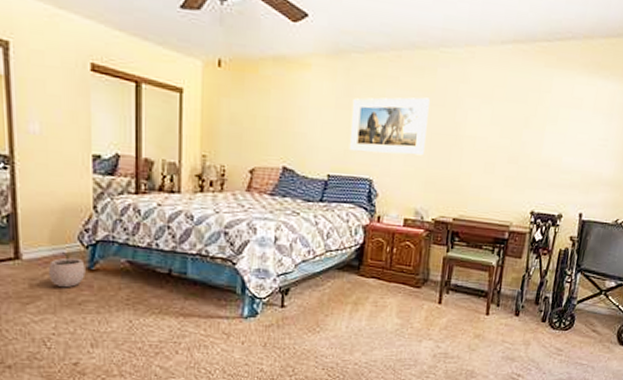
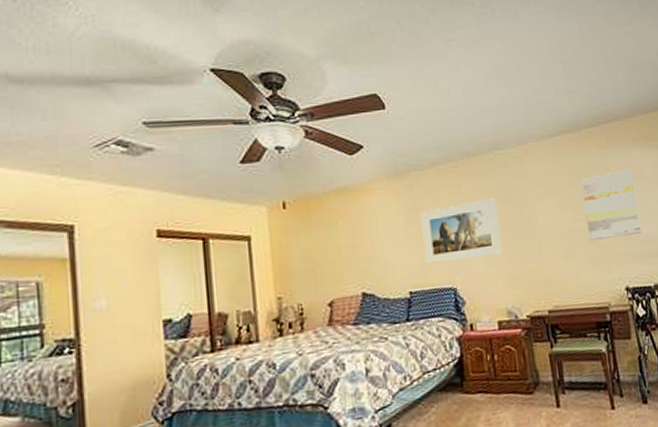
wall art: none [510,95,573,163] -> present [581,169,641,242]

